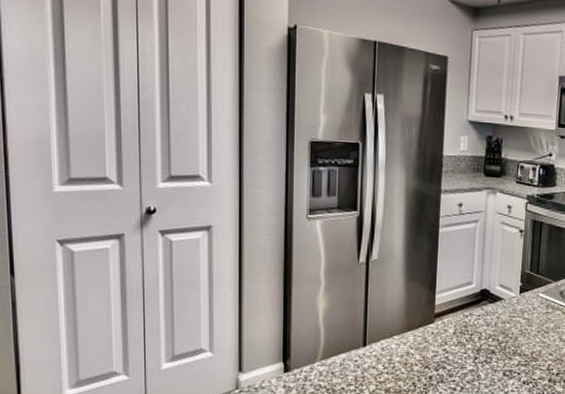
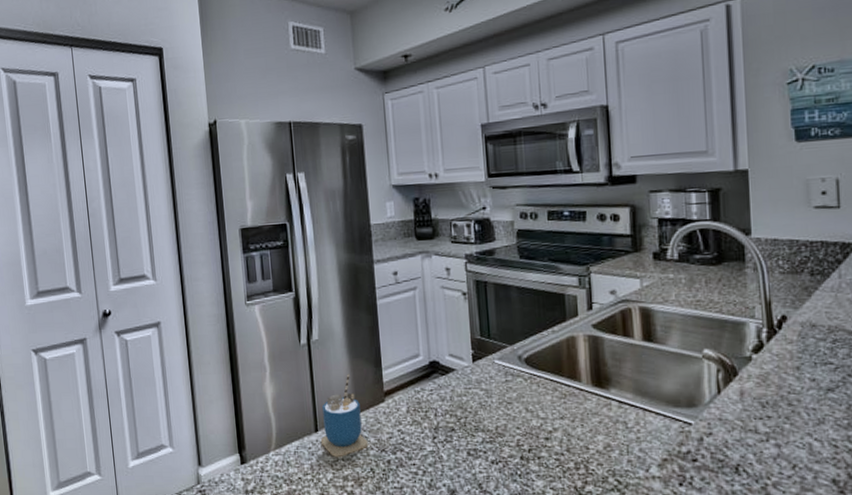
cup: none [367,295,414,370] -> present [320,374,368,457]

